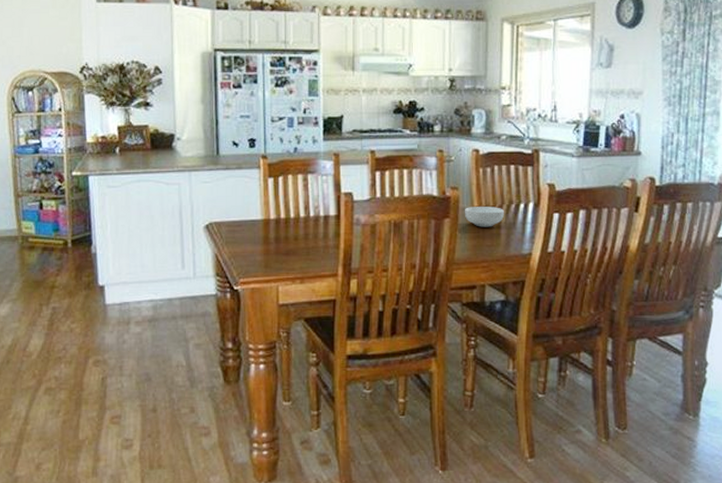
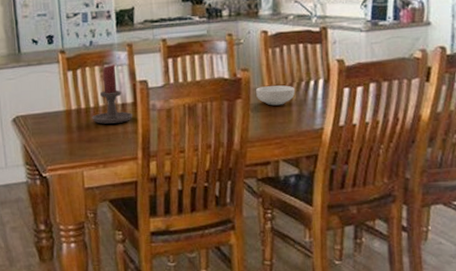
candle holder: none [291,174,335,236] -> present [92,64,132,124]

